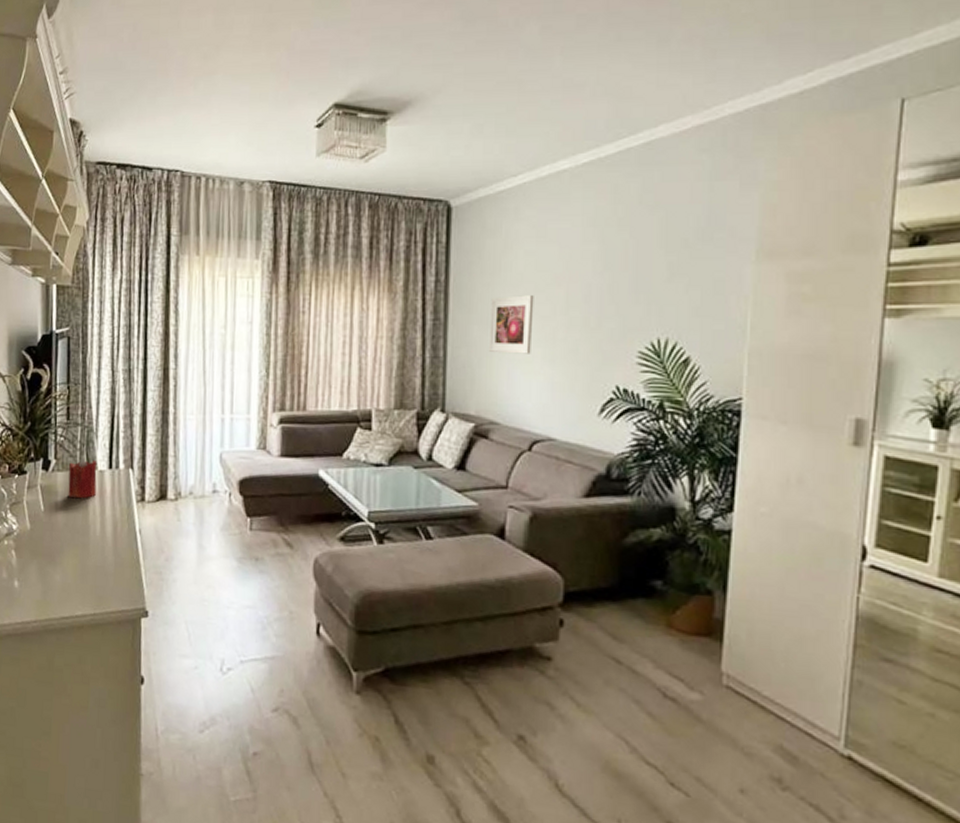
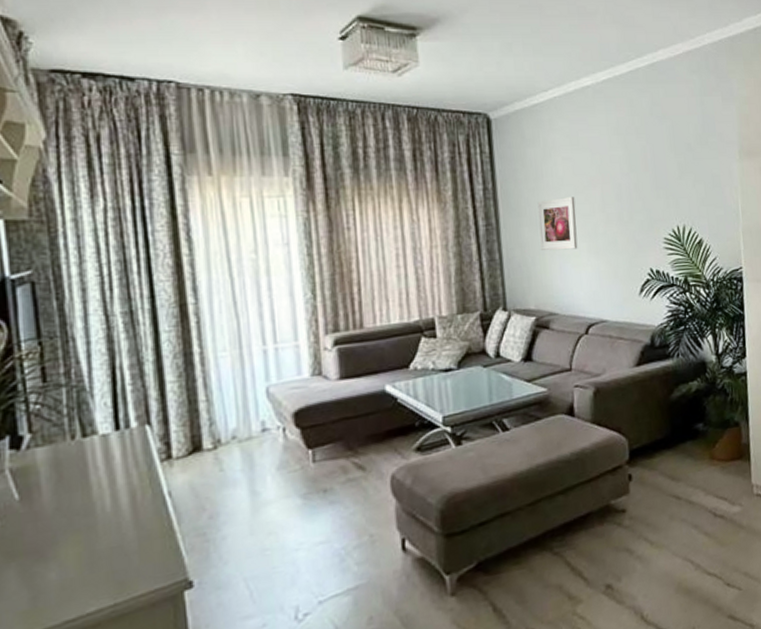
candle: present [68,457,98,499] -> none [53,423,99,476]

